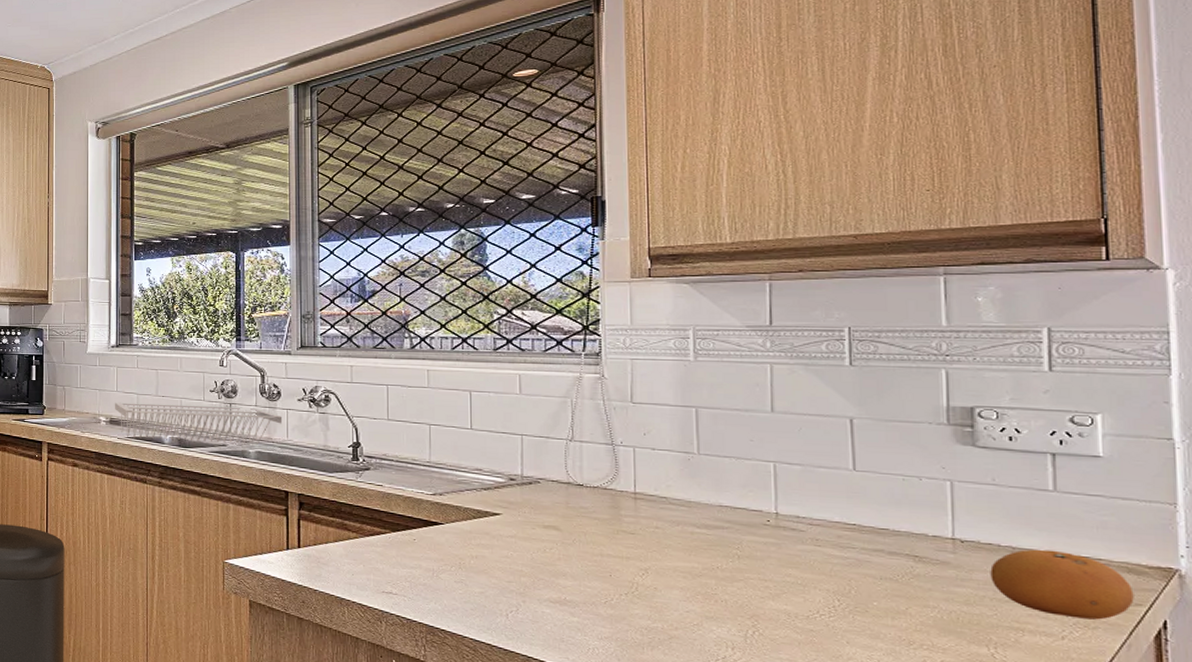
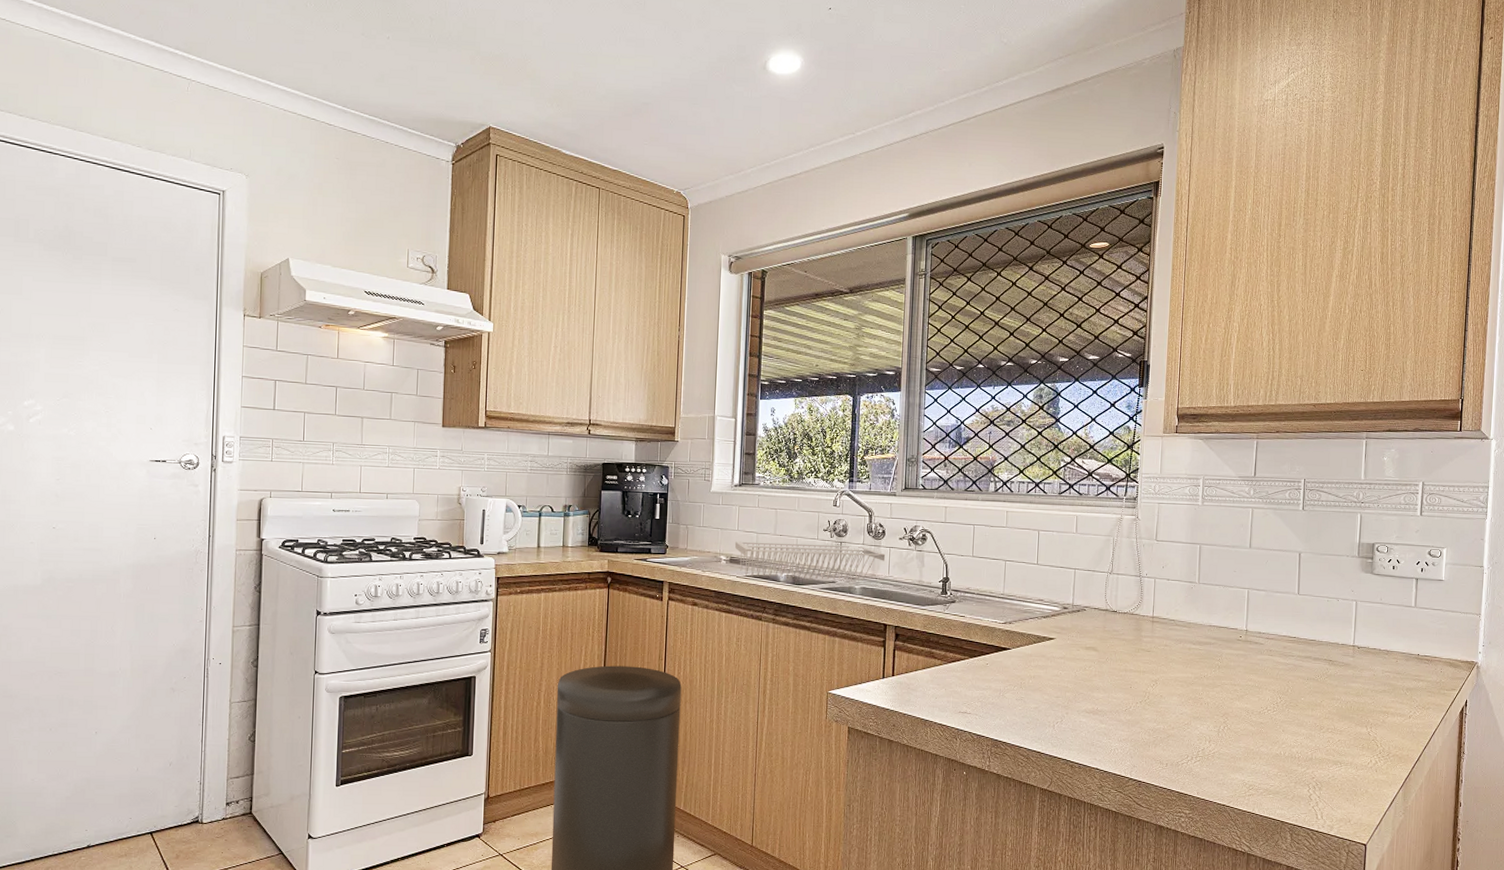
fruit: present [990,549,1134,620] -> none [1373,651,1452,702]

